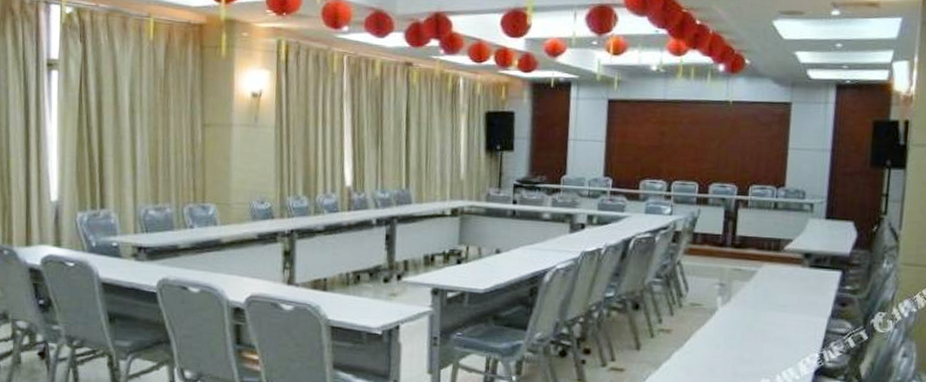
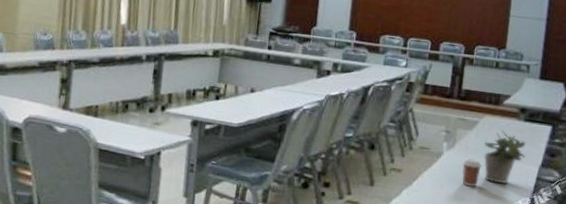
coffee cup: none [739,312,763,345] -> present [461,158,483,187]
potted plant: none [764,280,813,339] -> present [483,131,526,184]

